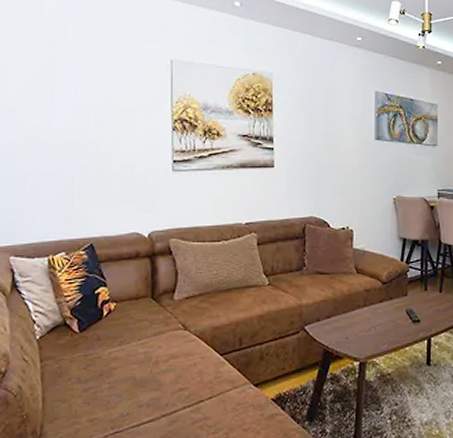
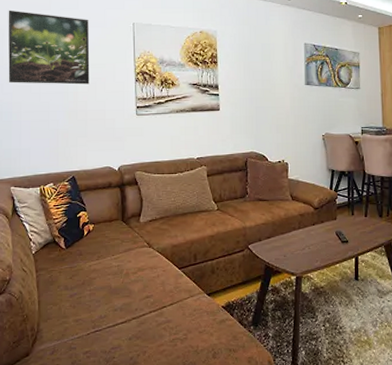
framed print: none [10,37,116,132] -> present [8,10,90,85]

